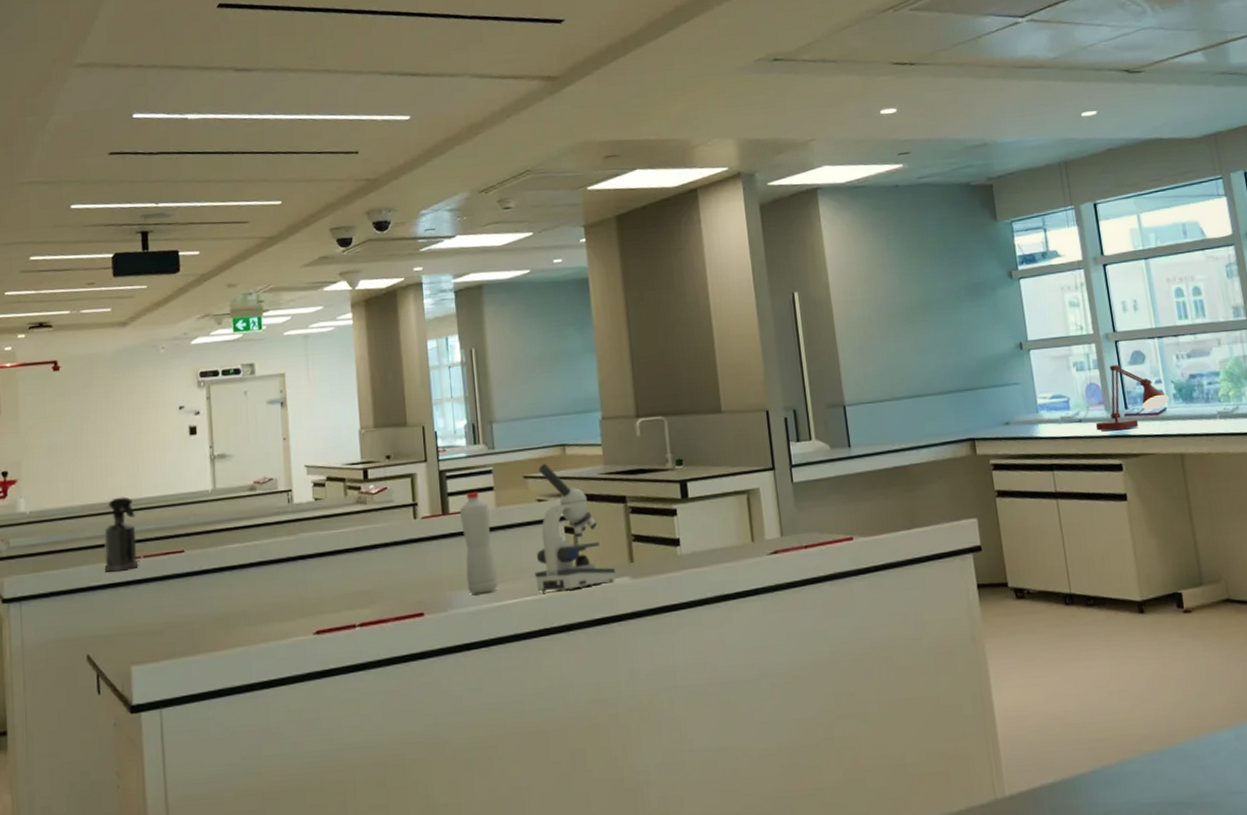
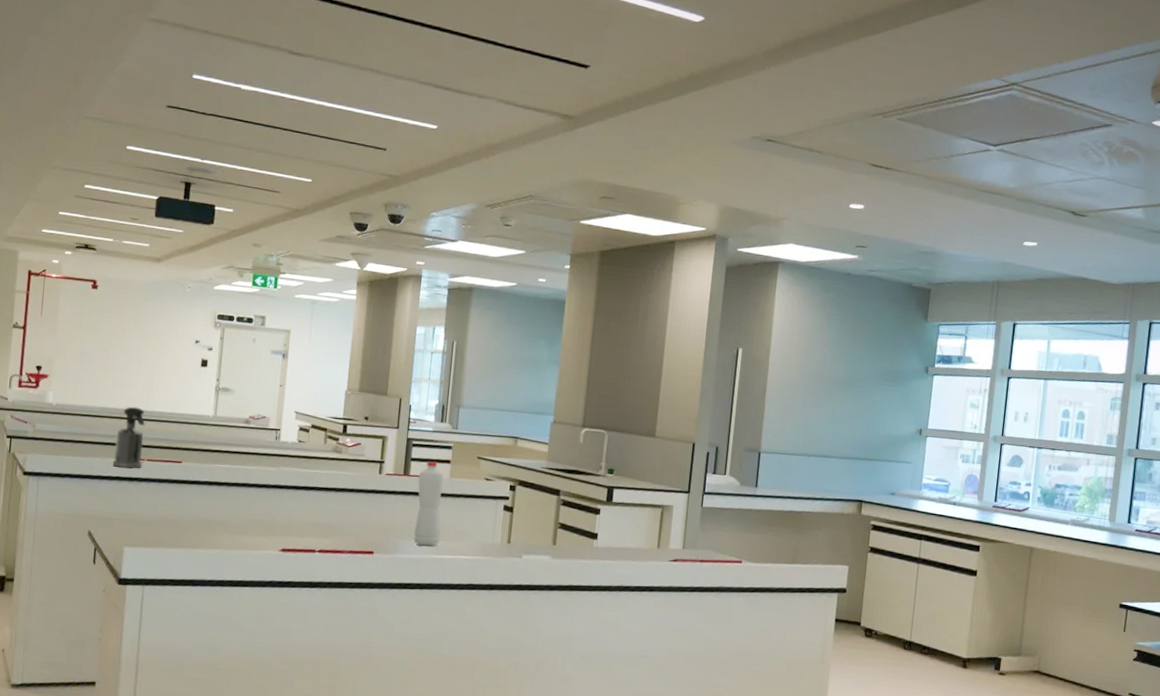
microscope: present [535,463,616,593] -> none [471,450,539,558]
desk lamp: present [1095,365,1170,431] -> none [966,463,1034,519]

